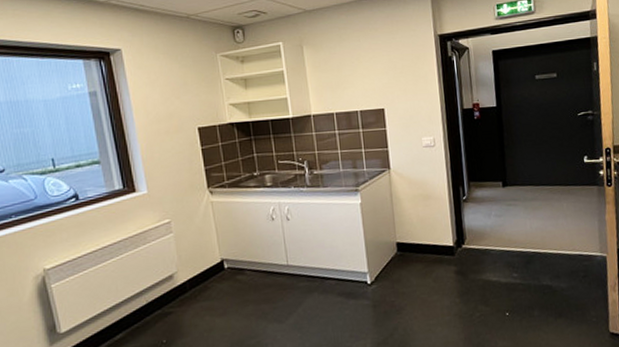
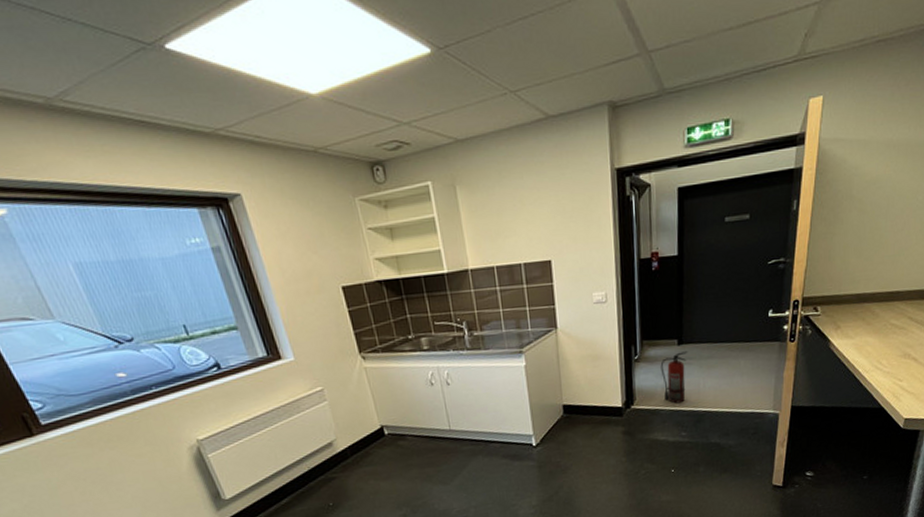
fire extinguisher: none [487,193,514,244] -> present [660,351,688,404]

